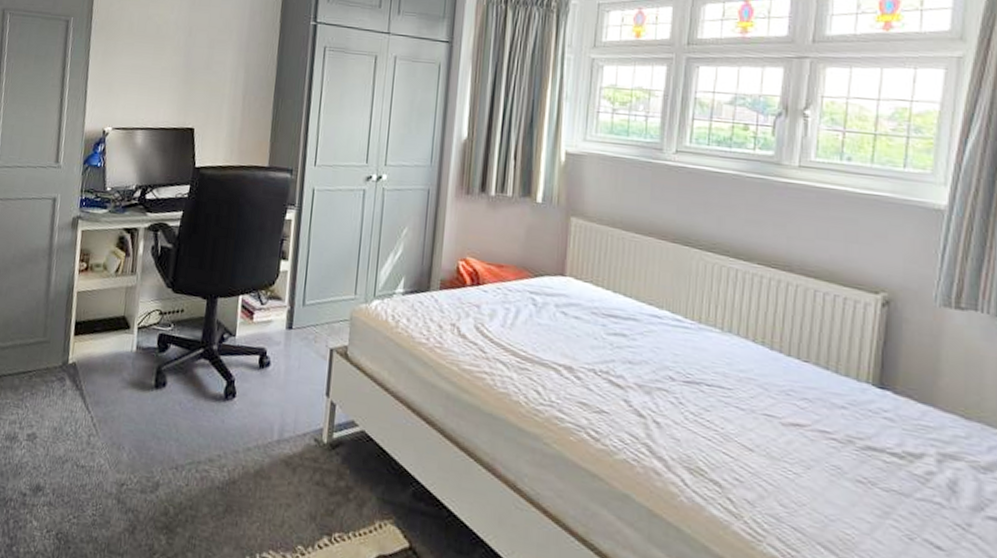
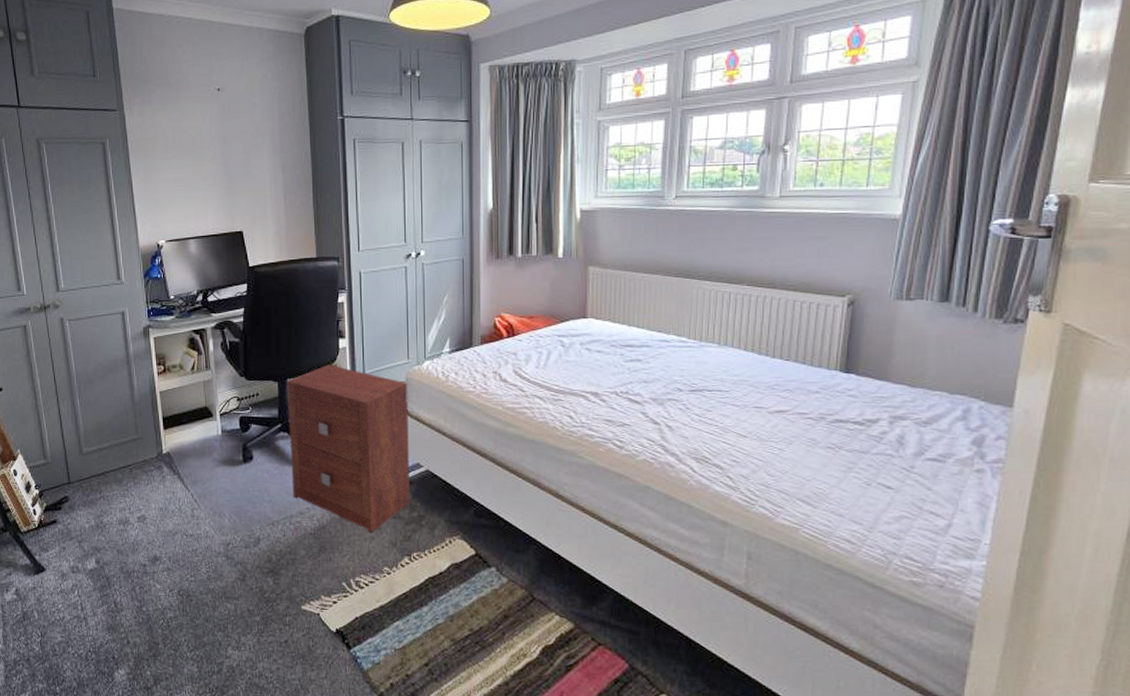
nightstand: none [204,288,352,499] -> present [286,364,411,533]

